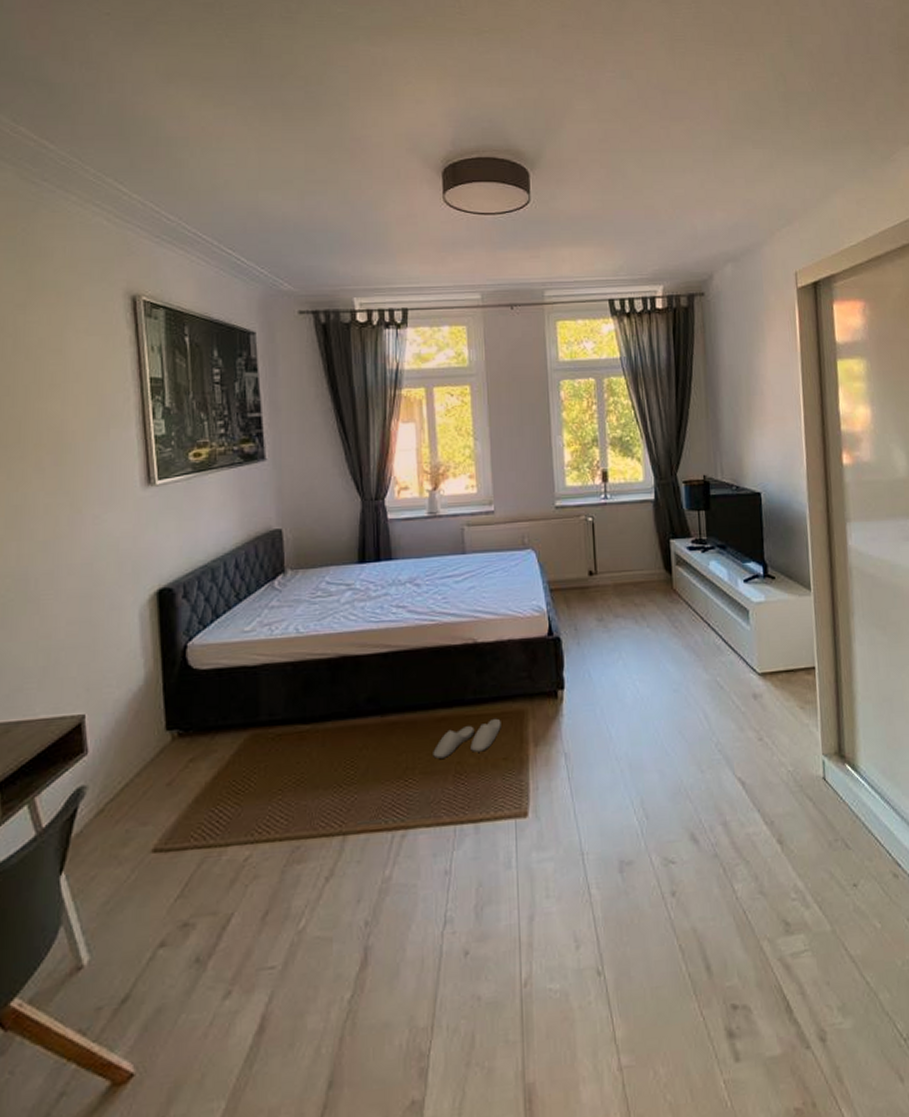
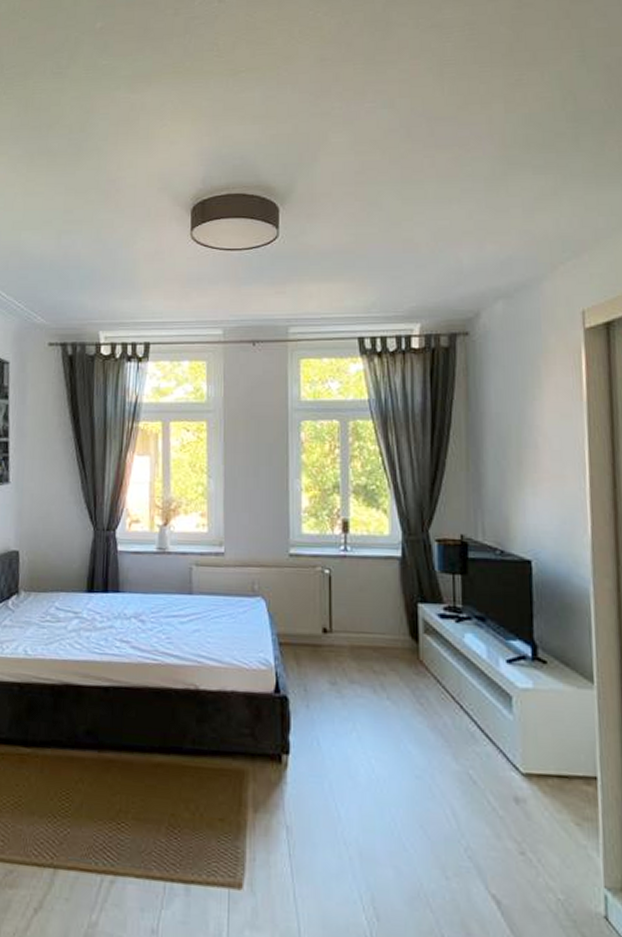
slippers: present [433,718,501,759] -> none [147,773,219,808]

